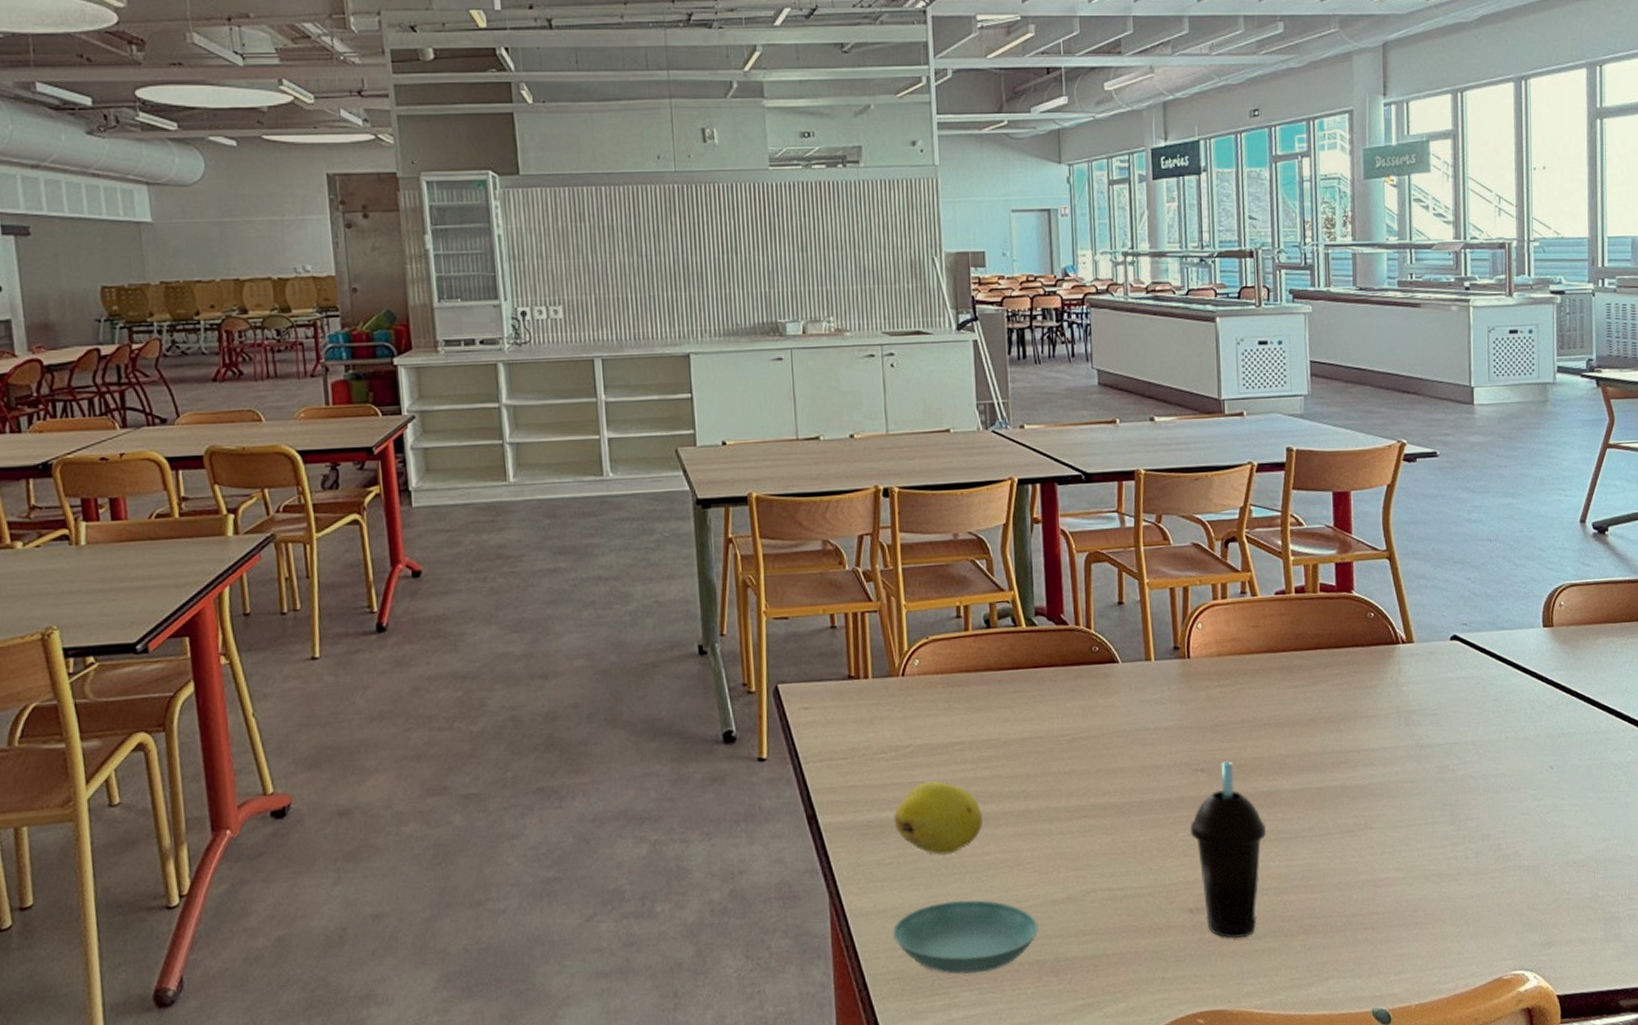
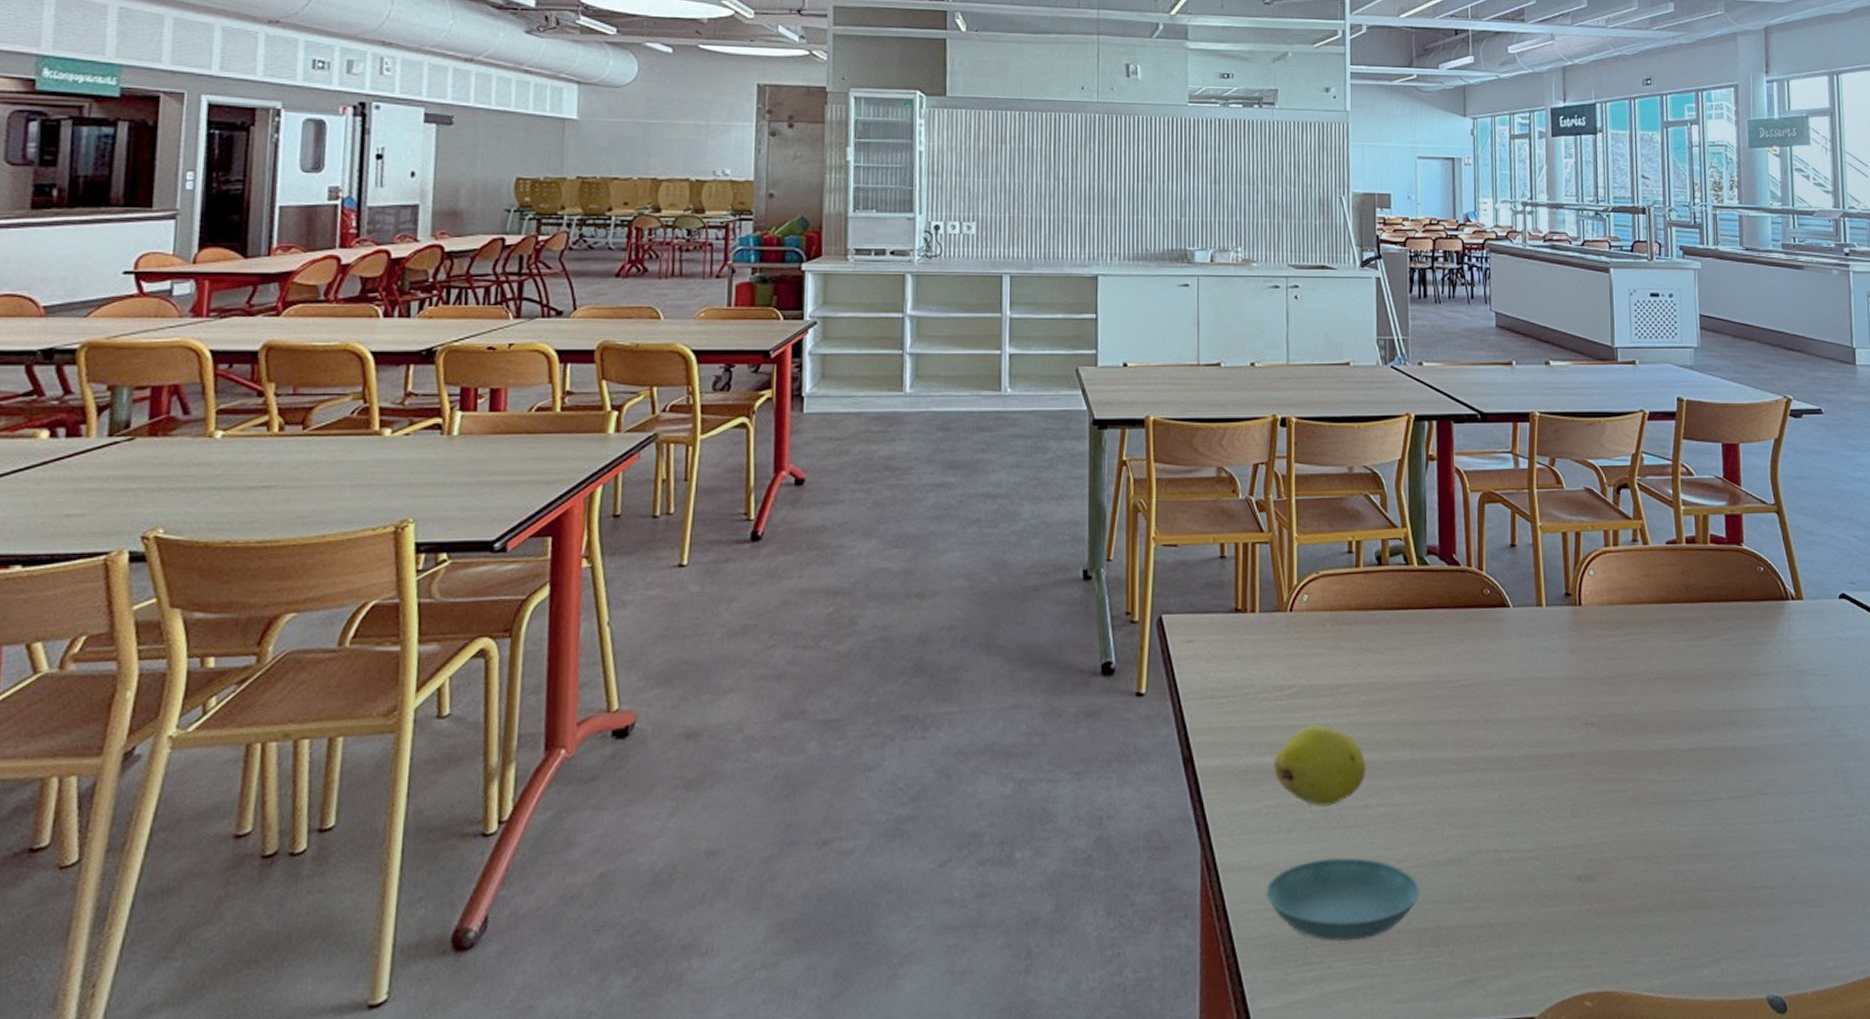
cup: present [1190,761,1267,938] -> none [1579,715,1658,910]

